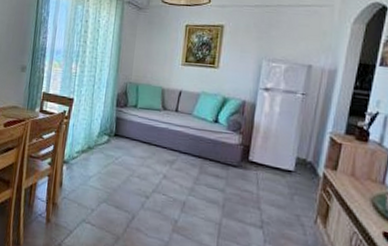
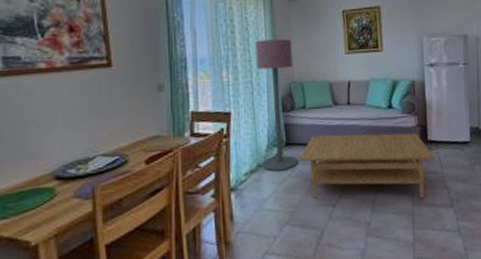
floor lamp: none [91,41,134,157] -> present [255,39,299,172]
coffee table: none [123,132,253,213] -> present [298,133,435,199]

